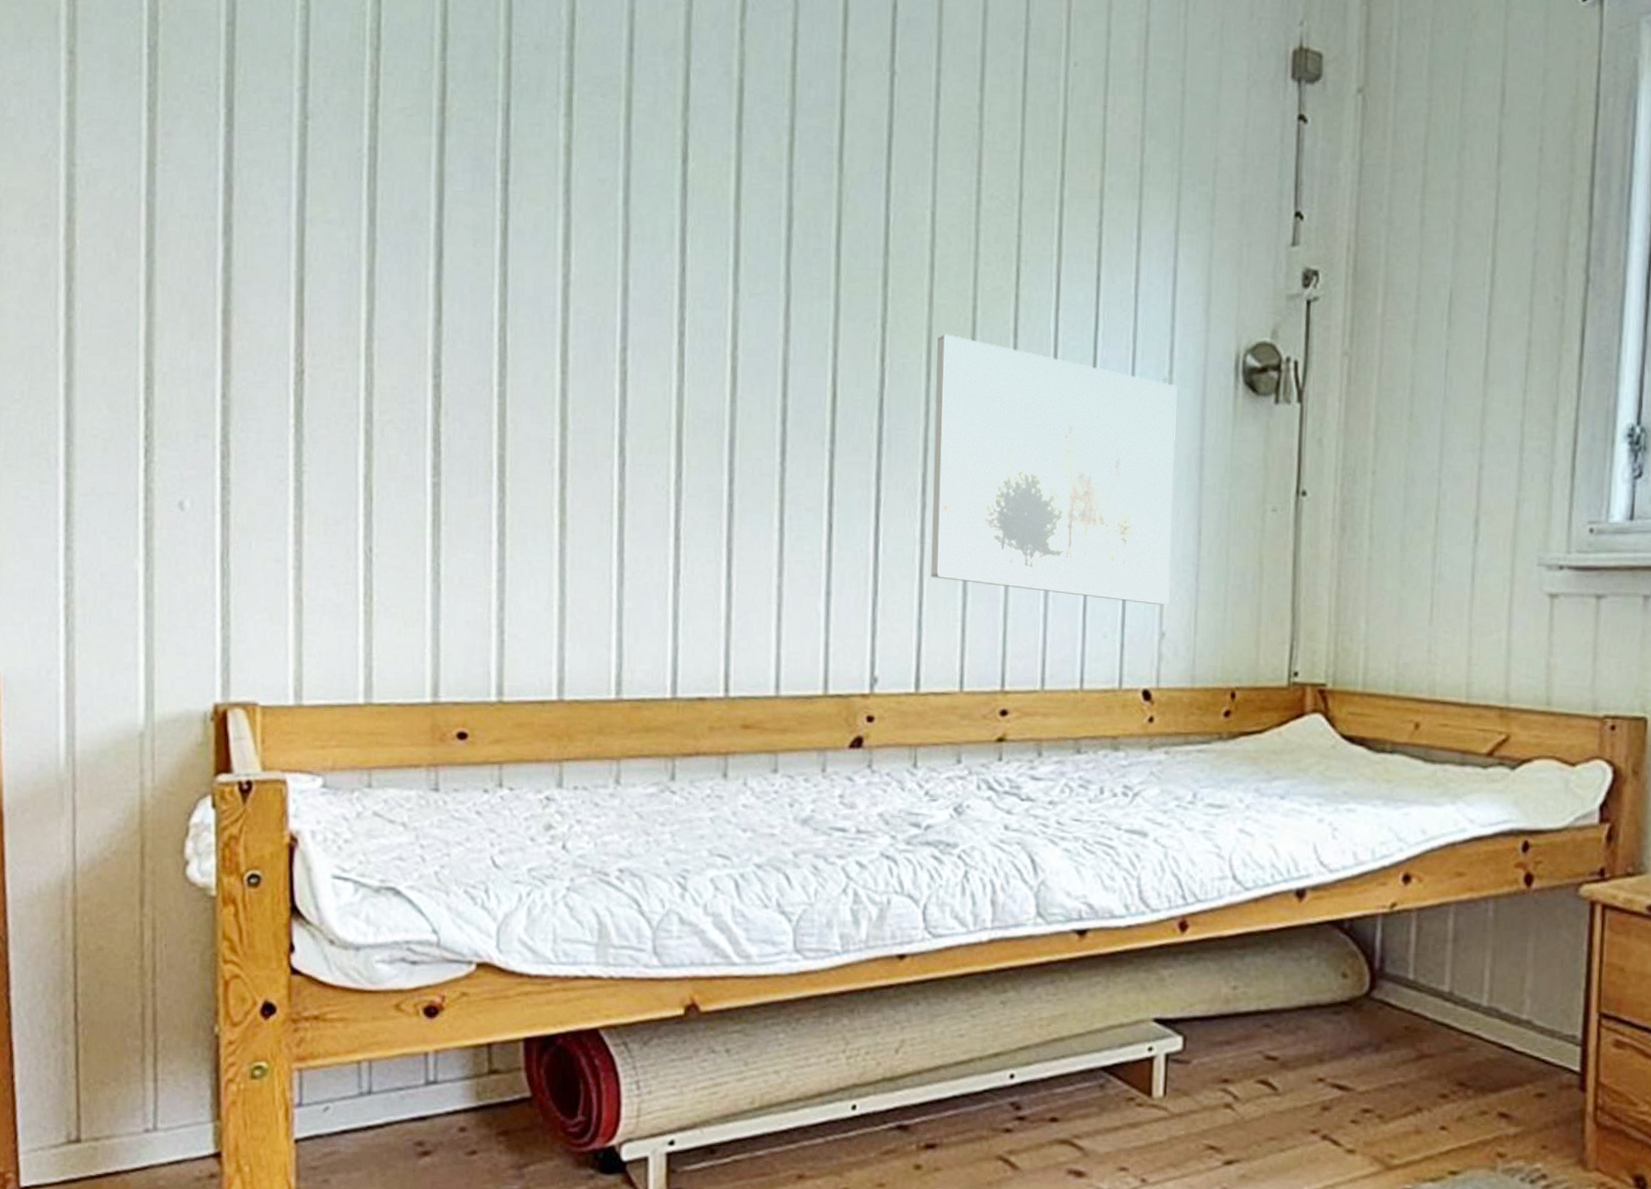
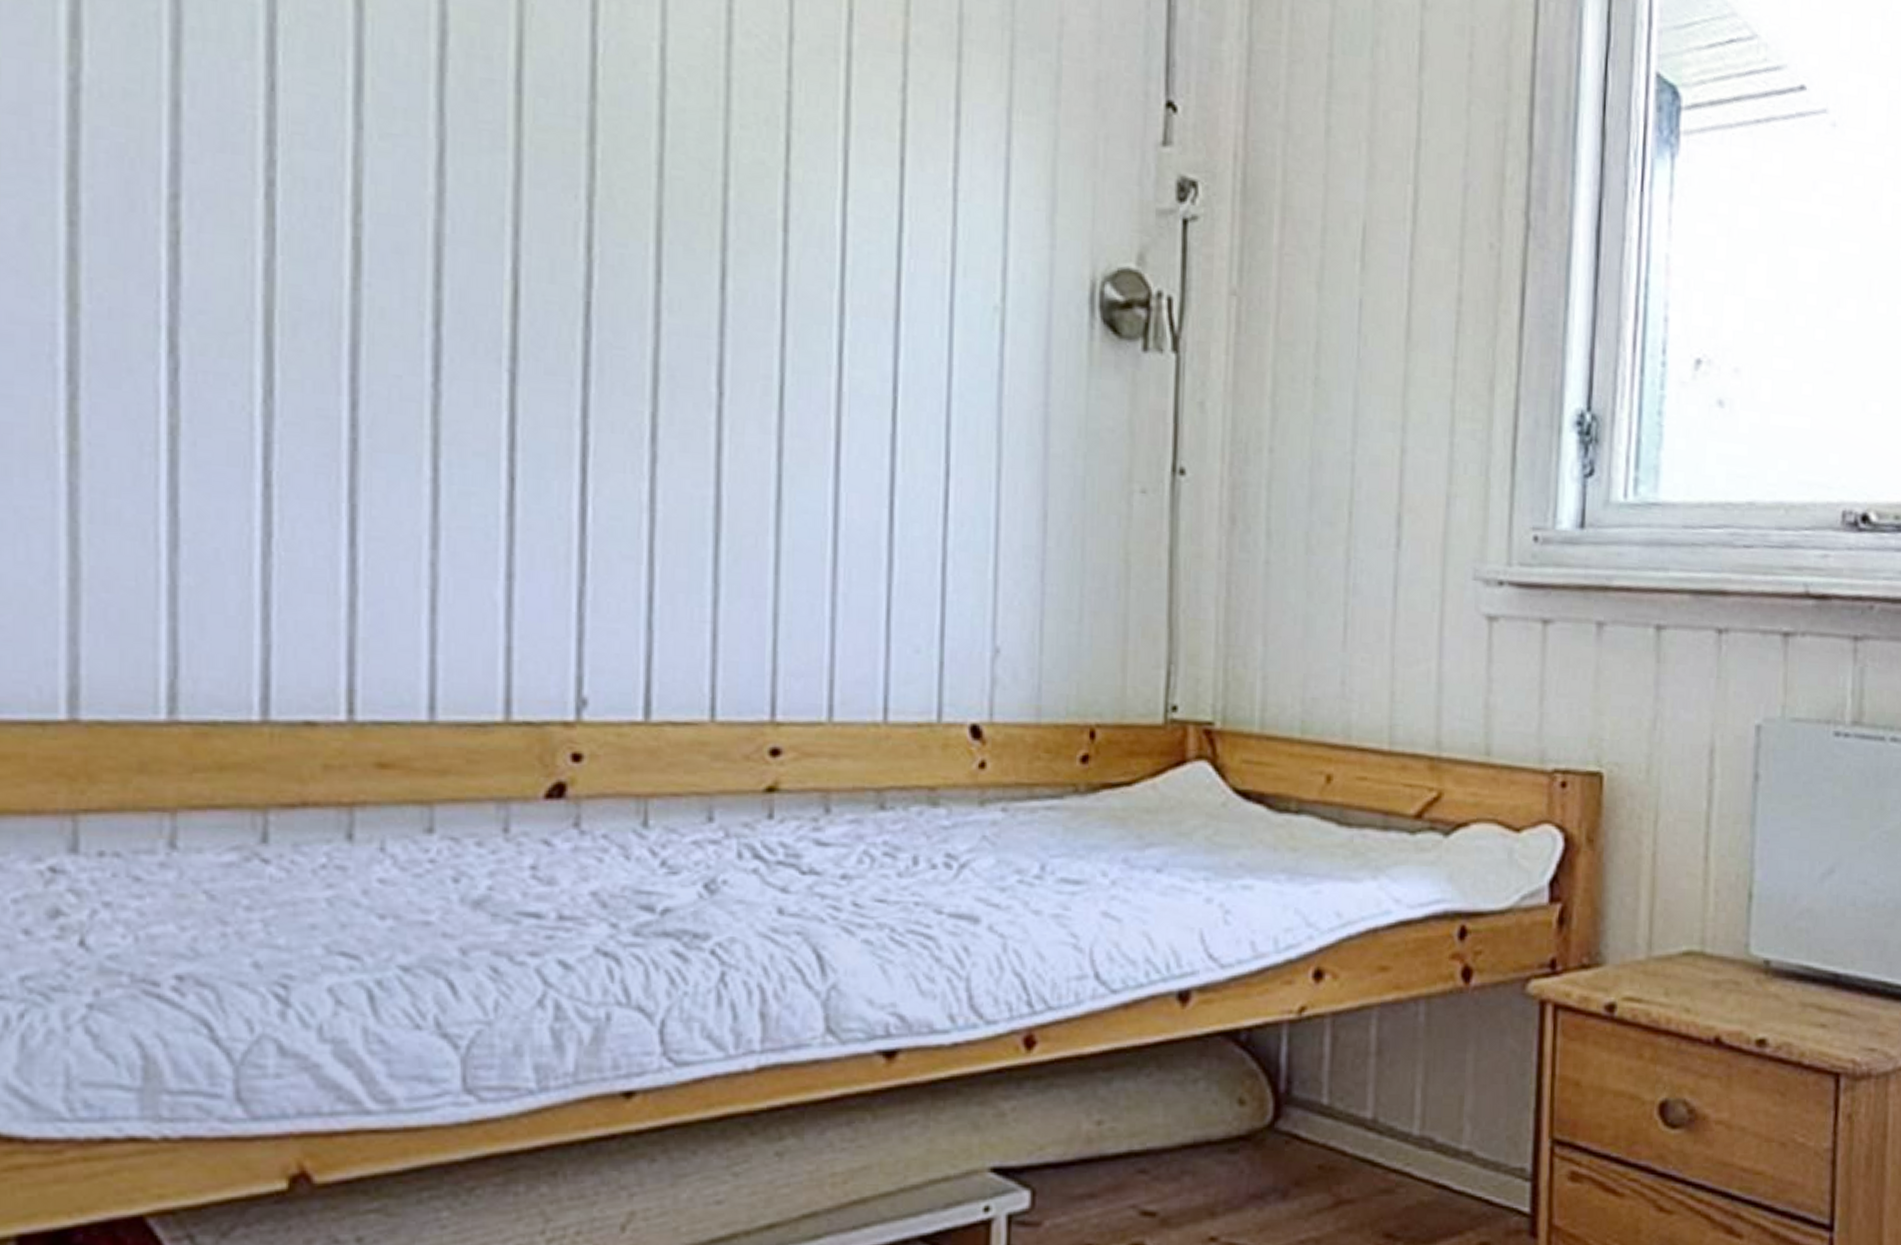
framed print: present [930,334,1177,605] -> none [664,218,1013,611]

